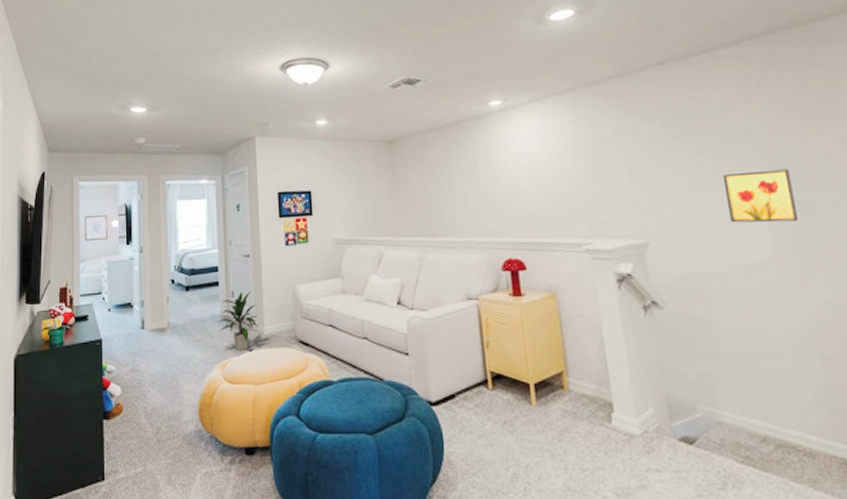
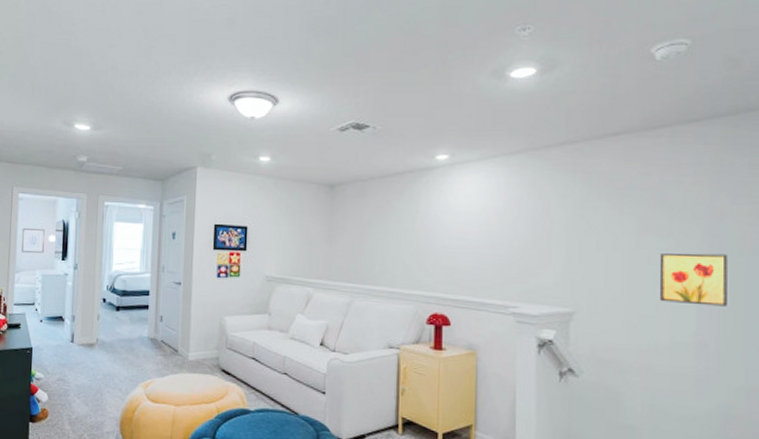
indoor plant: present [218,290,260,351] -> none [145,317,185,373]

